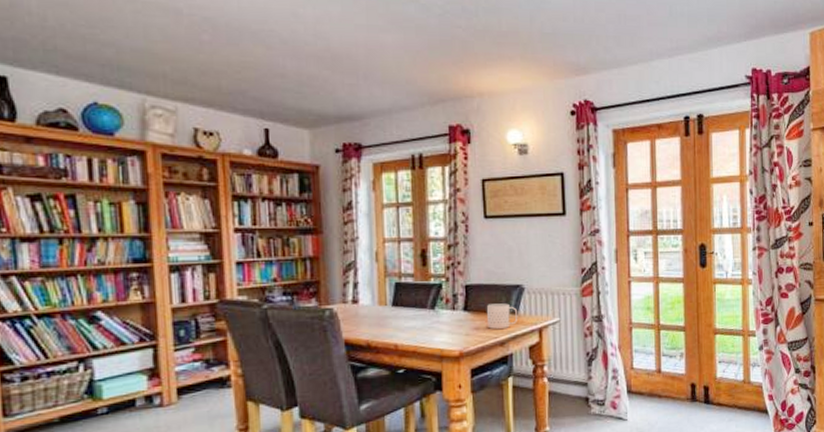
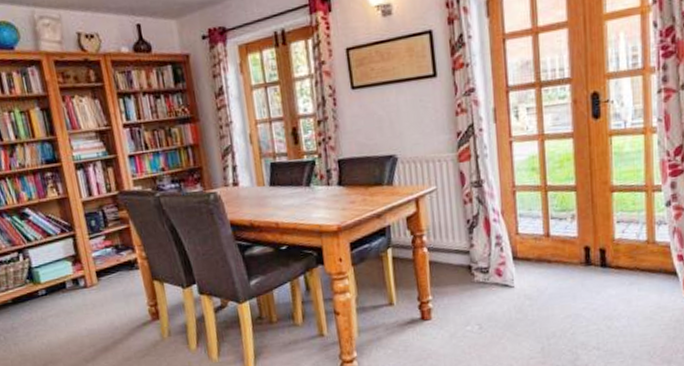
mug: present [486,303,518,330] -> none [360,175,393,202]

